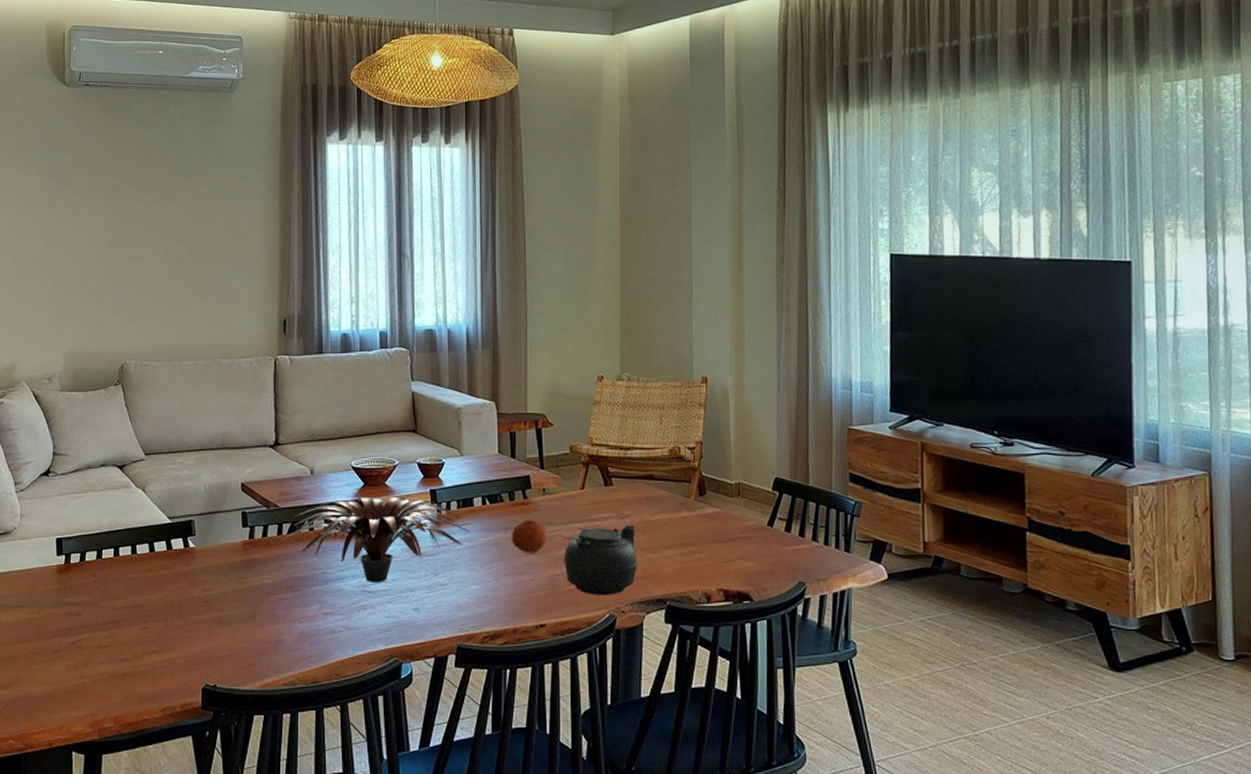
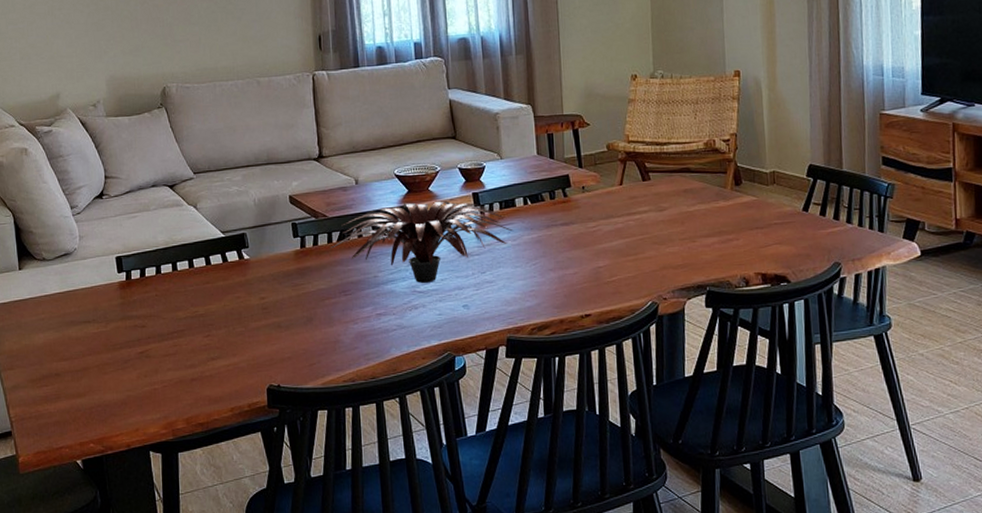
fruit: present [511,519,547,553] -> none [553,216,589,249]
teapot: present [560,525,638,595] -> none [601,217,678,285]

